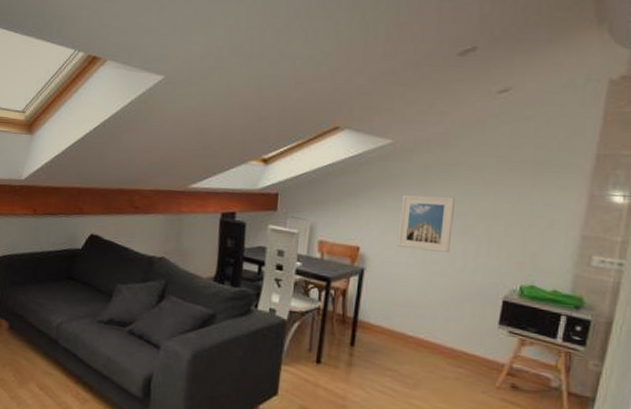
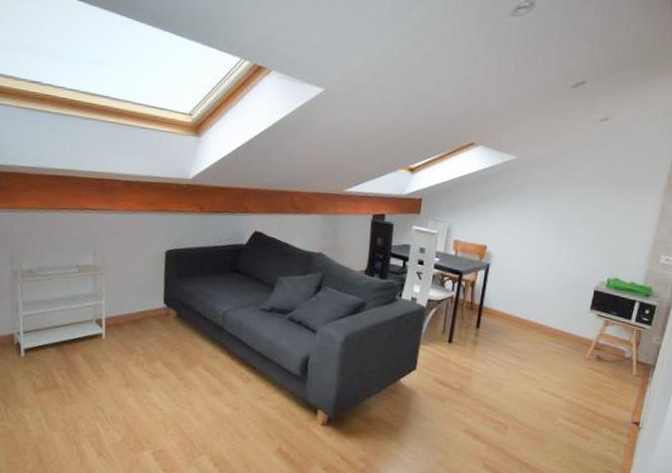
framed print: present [397,194,455,254] -> none [516,203,563,252]

